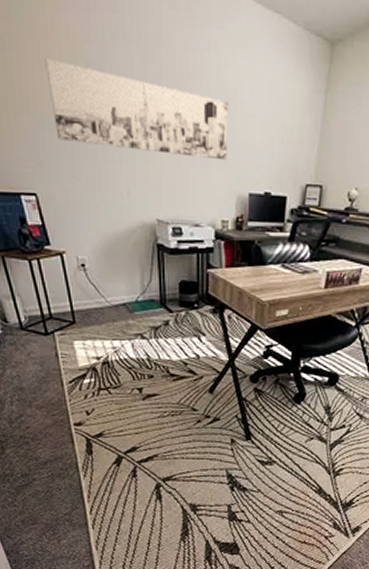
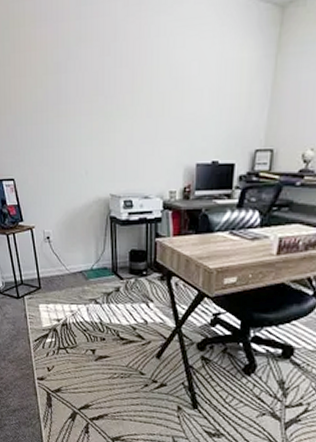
wall art: present [45,57,228,161] -> none [24,66,176,135]

